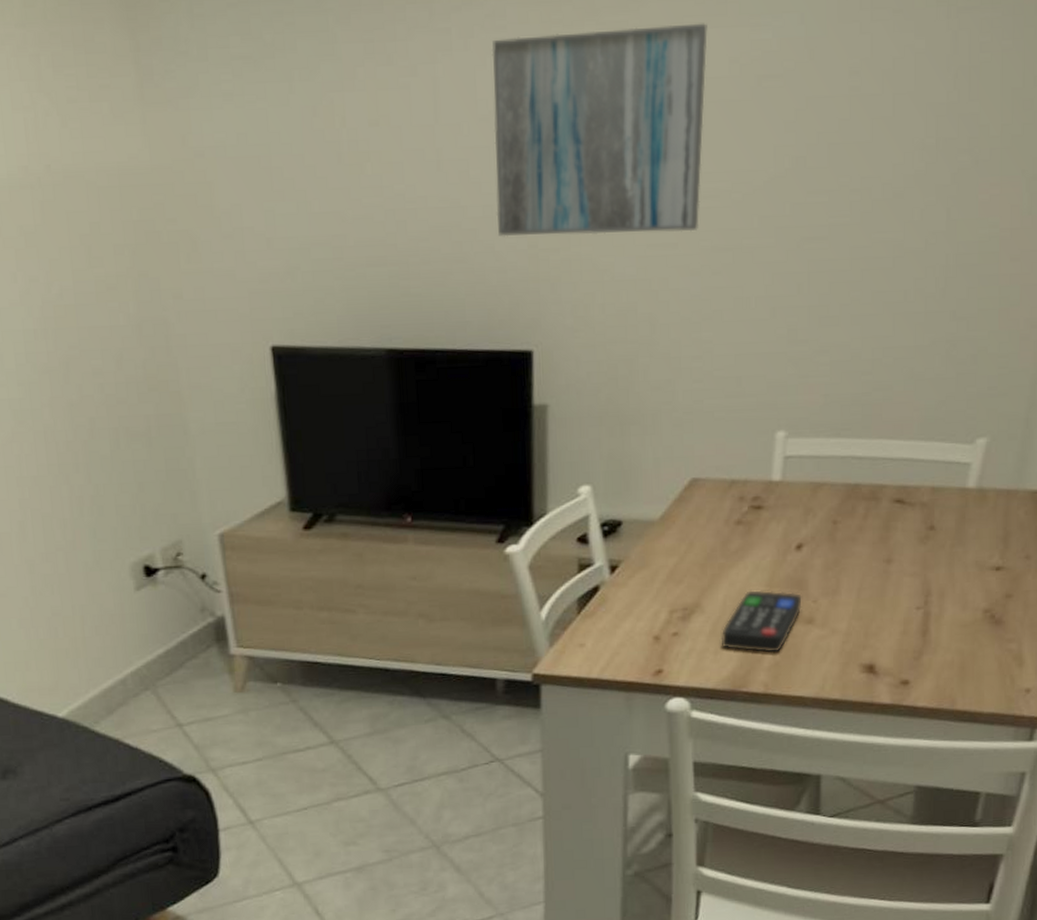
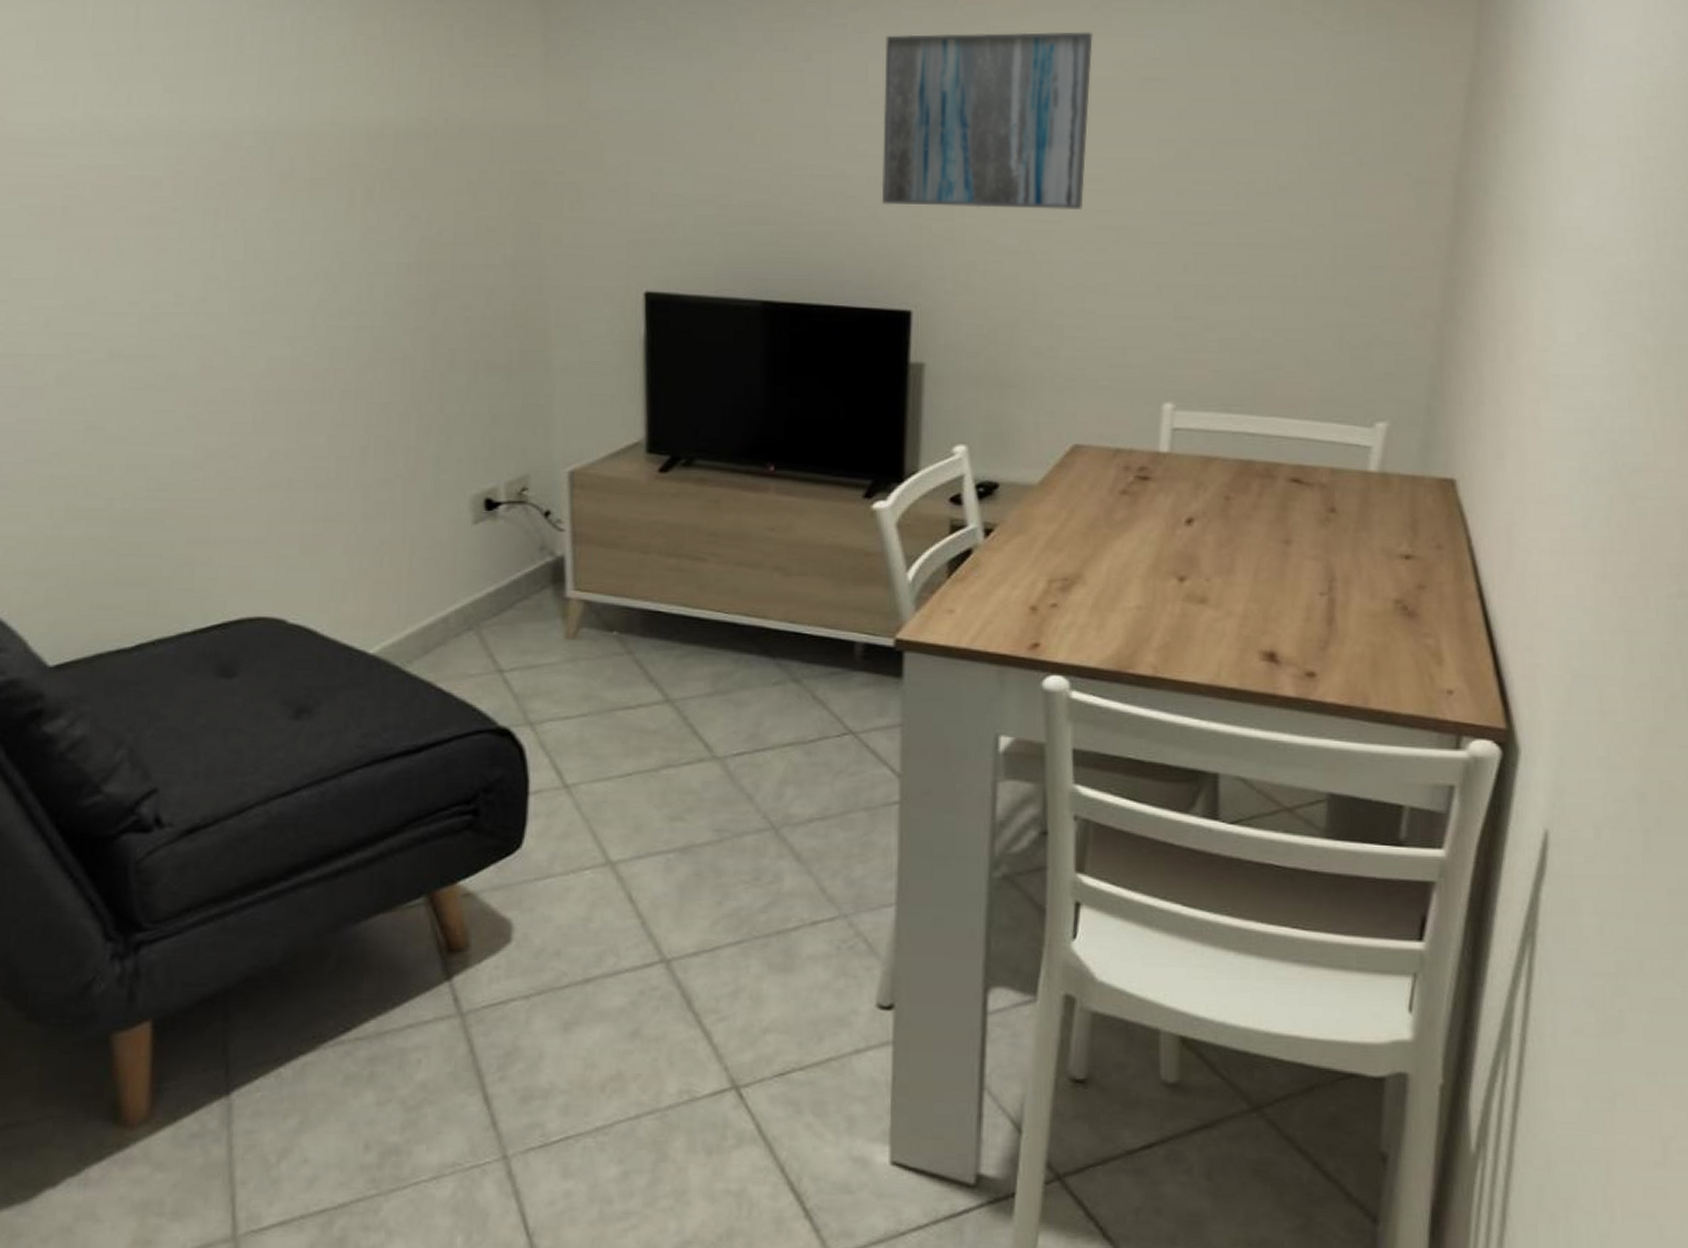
remote control: present [721,590,802,653] -> none [1104,564,1194,632]

